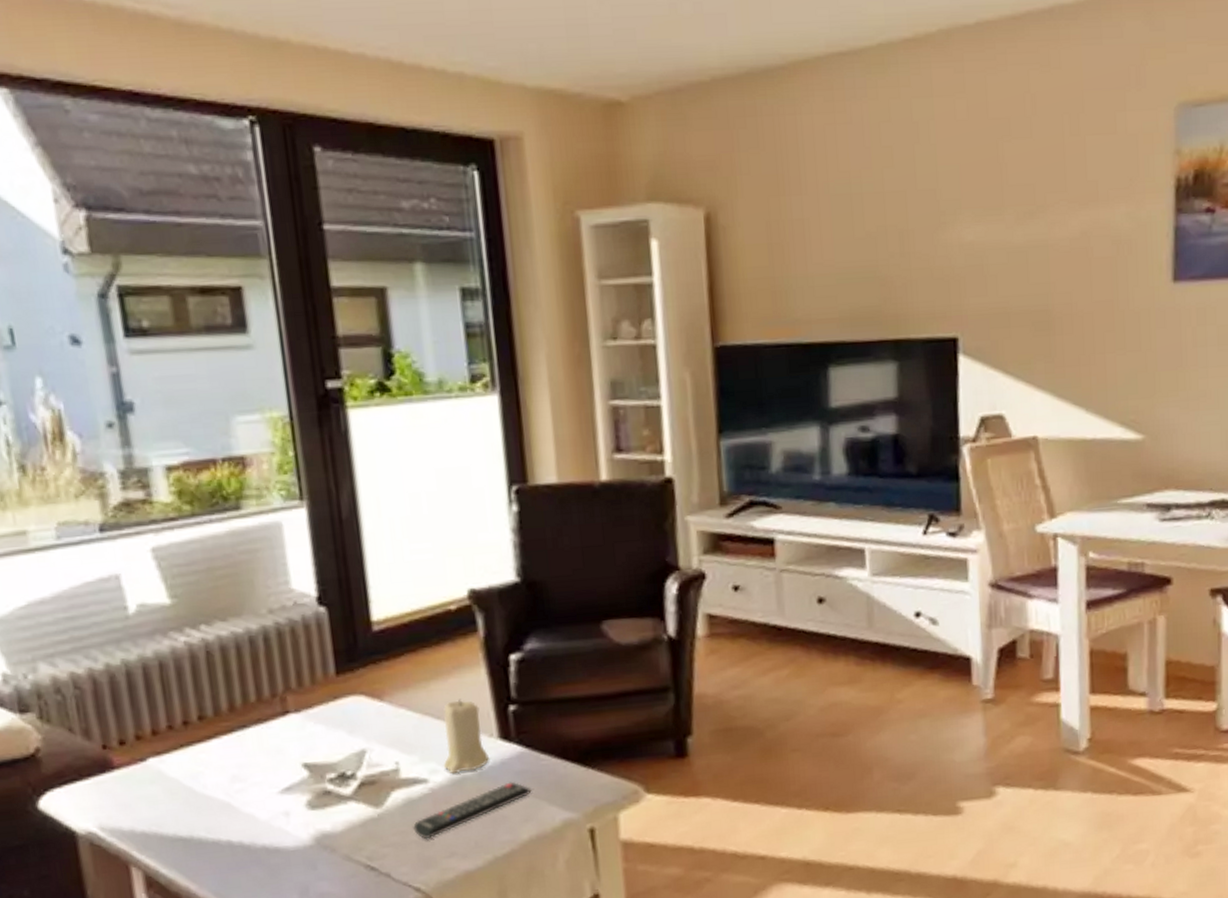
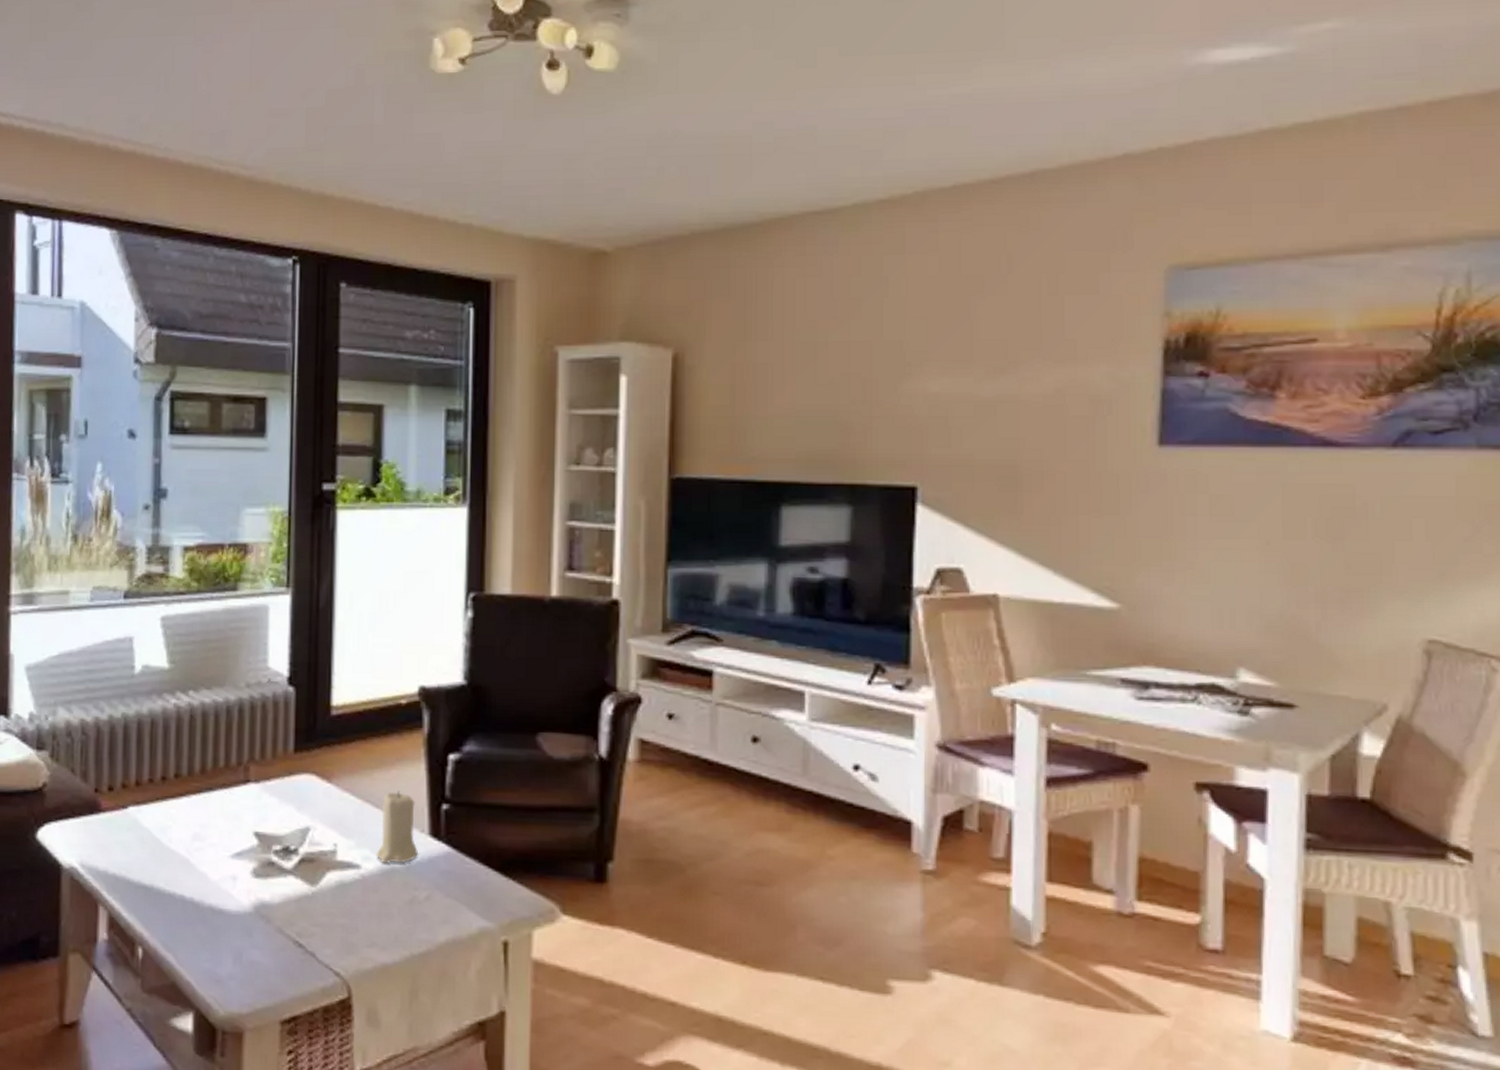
remote control: present [413,781,531,839] -> none [341,880,452,925]

